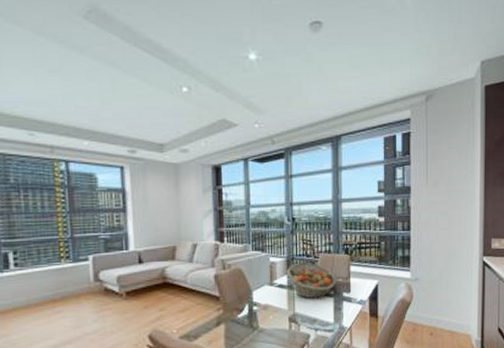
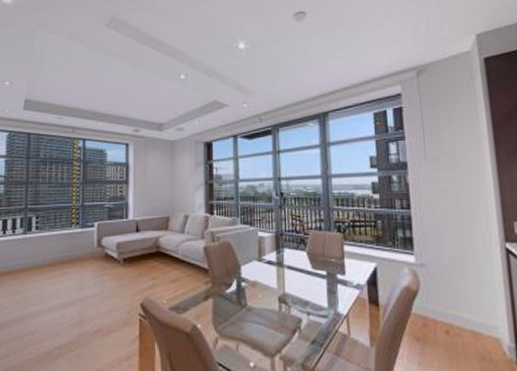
fruit basket: present [286,262,337,299] -> none [275,238,329,279]

